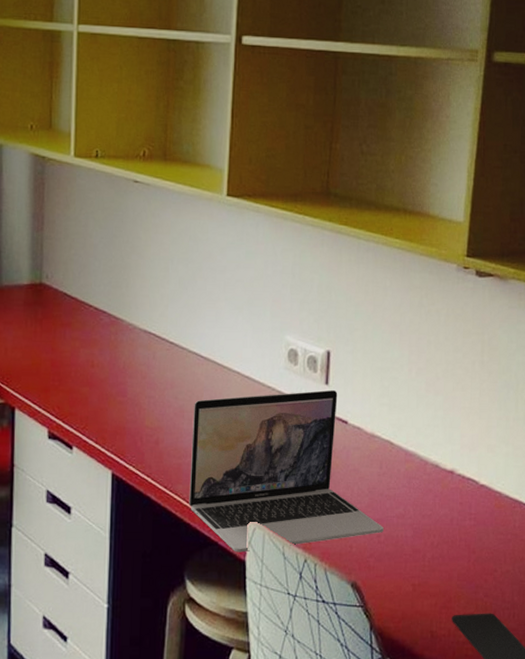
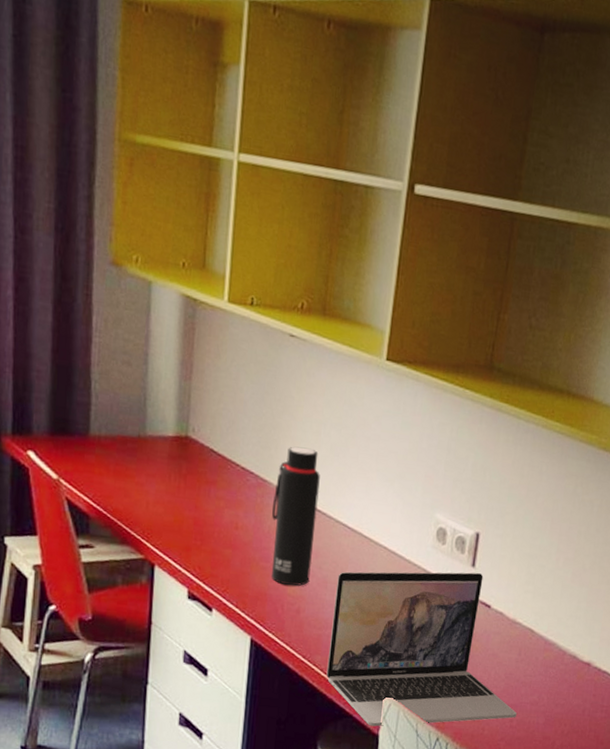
water bottle: none [126,284,171,418] -> present [271,446,320,586]

